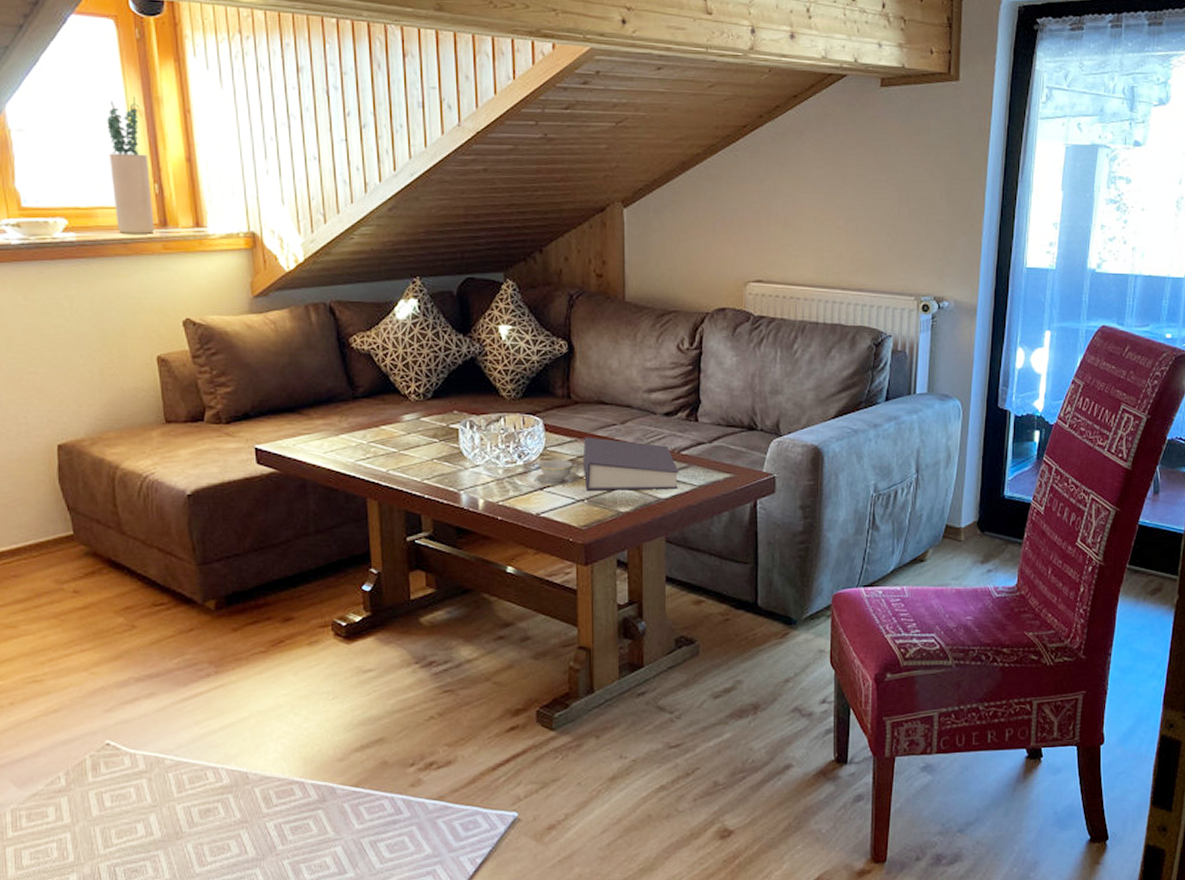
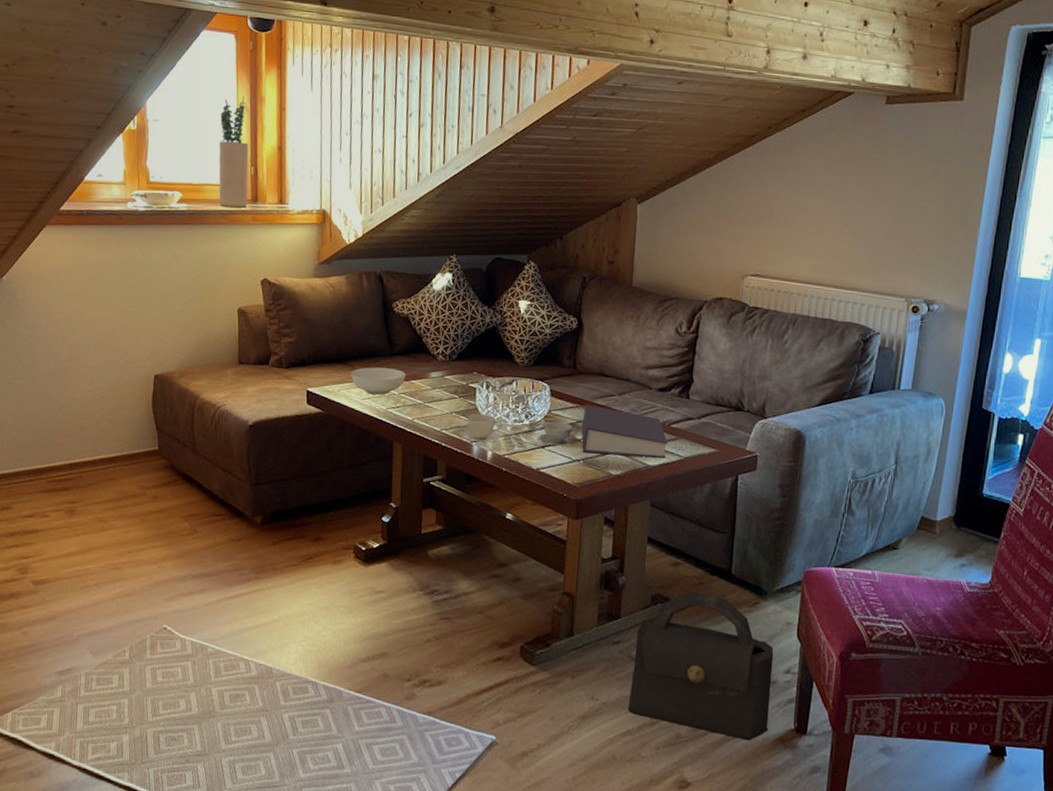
bowl: none [306,414,375,446] -> present [350,367,407,395]
teacup: none [445,458,493,489] -> present [460,414,503,442]
handbag: none [660,629,809,779] -> present [627,591,774,741]

